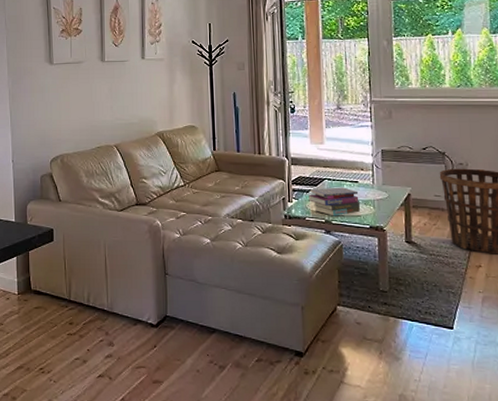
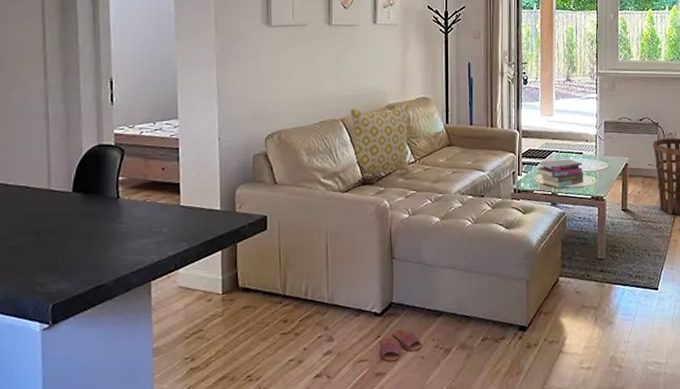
pillow: none [123,130,180,202] -> present [350,102,410,181]
slippers: none [157,342,196,371] -> present [380,329,422,361]

